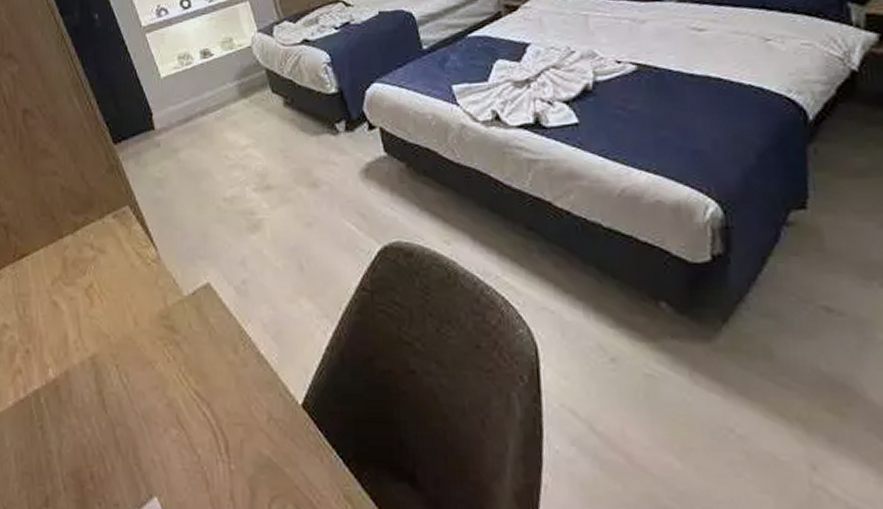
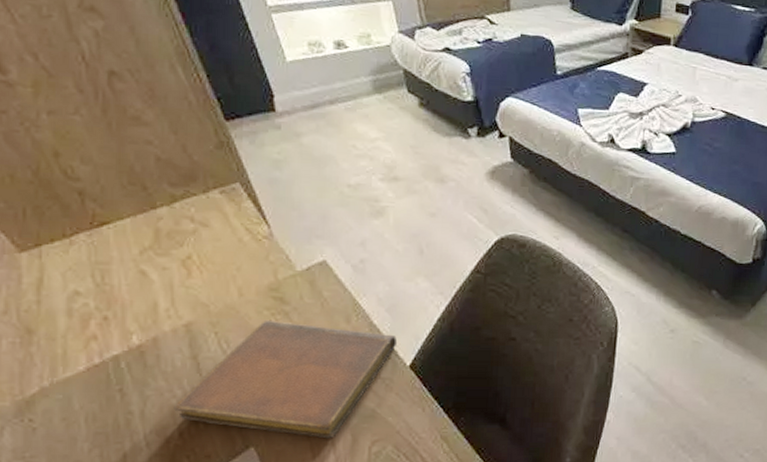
notebook: none [85,352,287,492] -> present [174,321,398,439]

